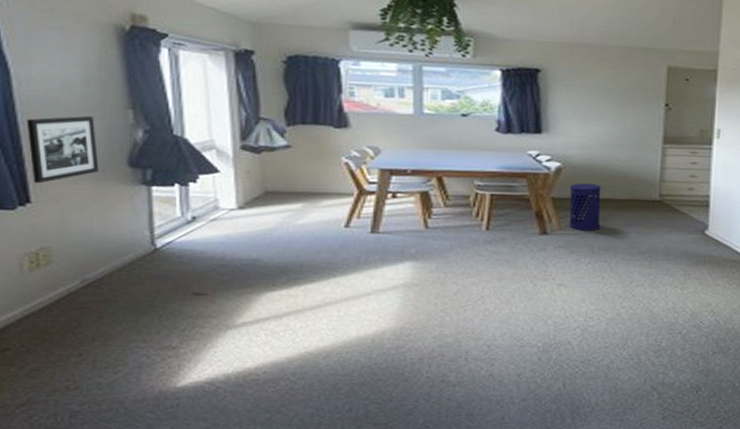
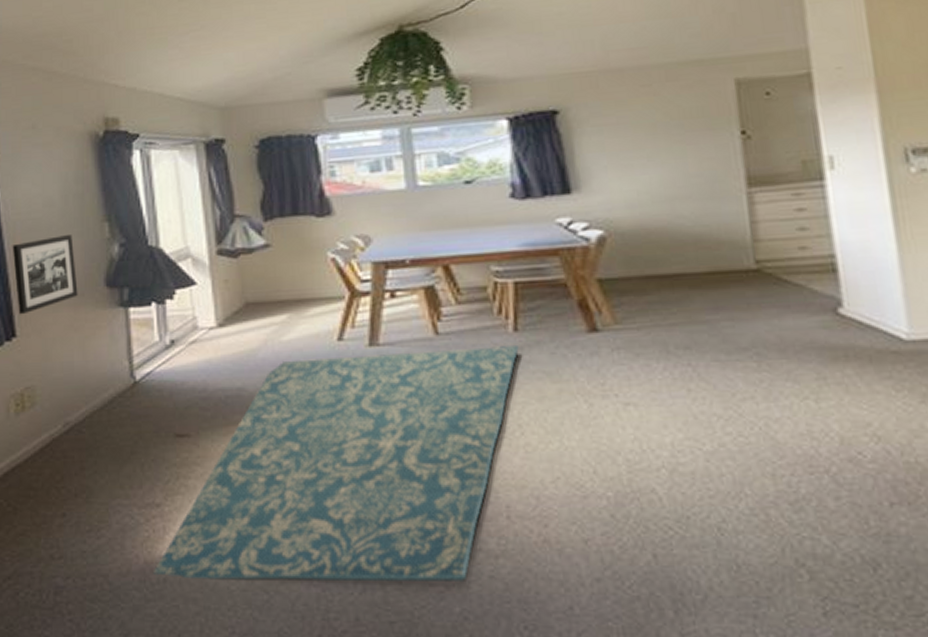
rug: none [167,239,488,404] -> present [152,344,519,583]
waste bin: present [569,183,601,231] -> none [620,254,674,323]

